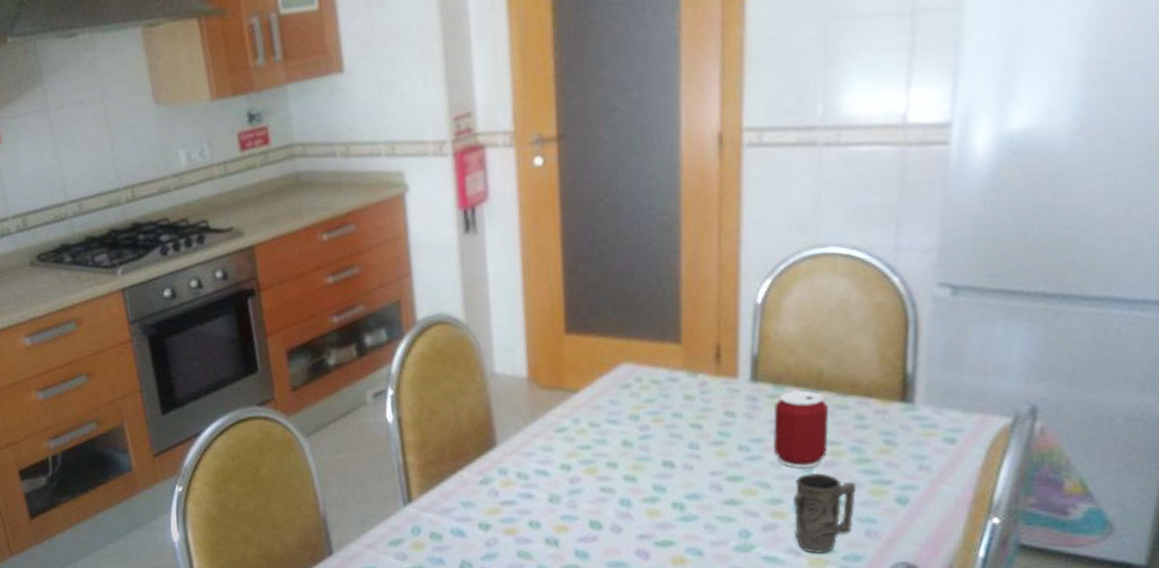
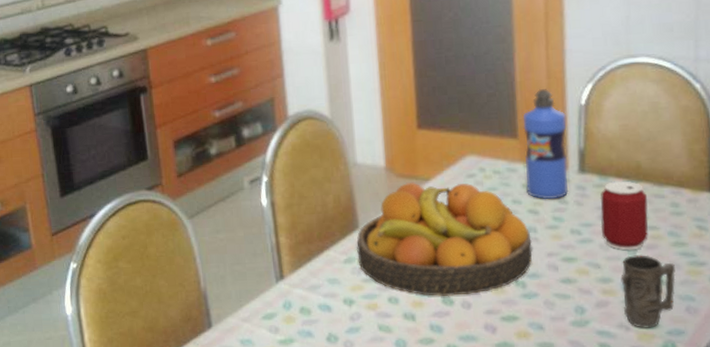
fruit bowl: none [494,394,693,521] -> present [356,182,533,297]
water bottle: none [688,286,739,413] -> present [522,89,569,200]

